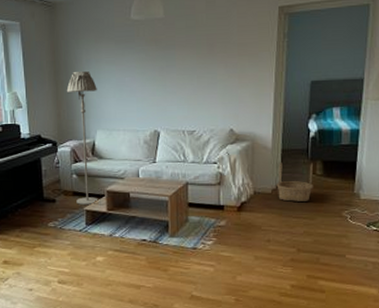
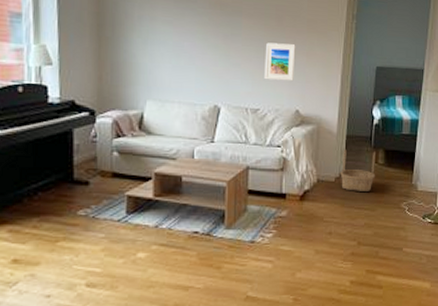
floor lamp: present [66,71,99,206] -> none [111,28,150,190]
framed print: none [198,69,228,104] -> present [264,42,296,81]

